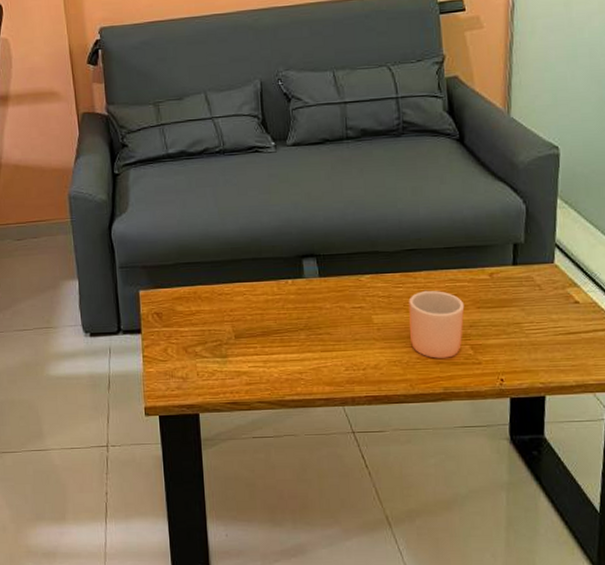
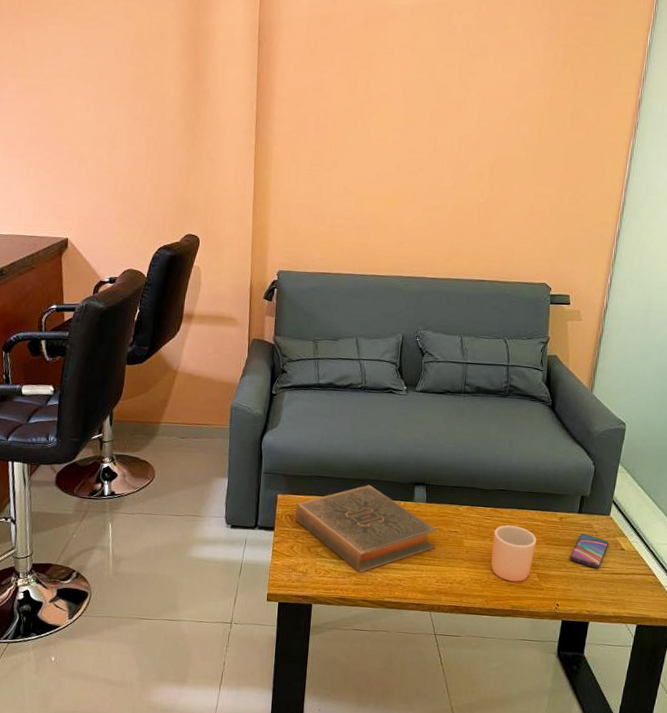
hardback book: none [163,264,339,371] -> present [295,484,437,574]
smartphone: none [509,288,557,330] -> present [570,533,609,569]

